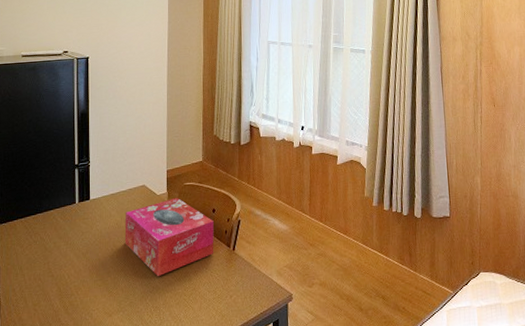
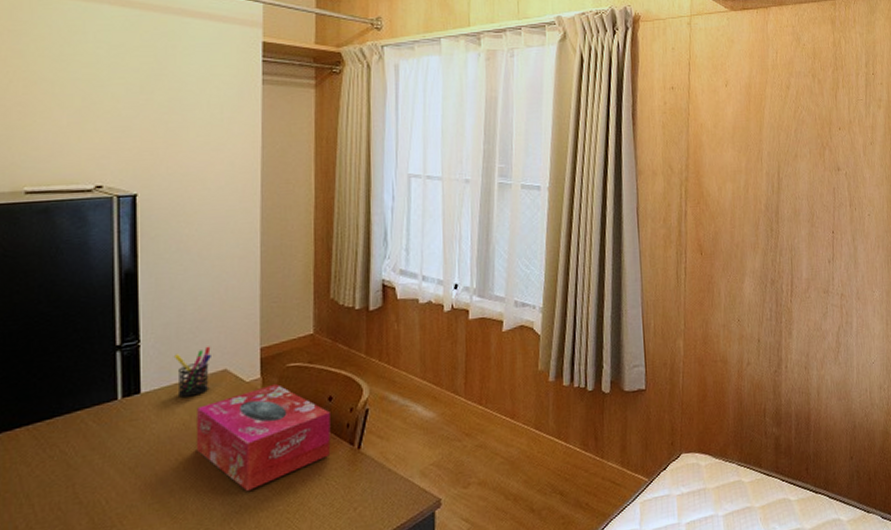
pen holder: none [111,167,135,204] -> present [173,346,211,398]

